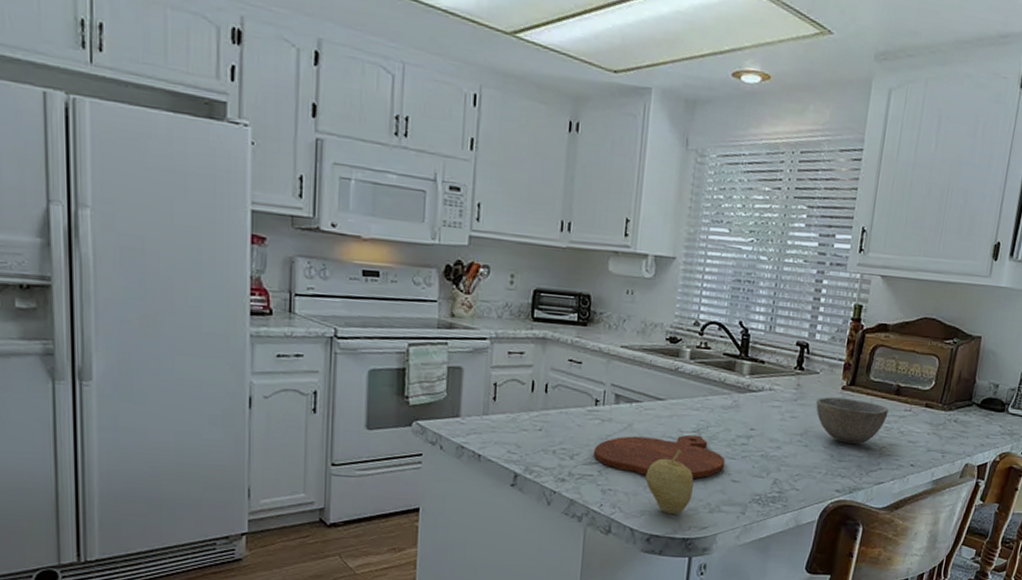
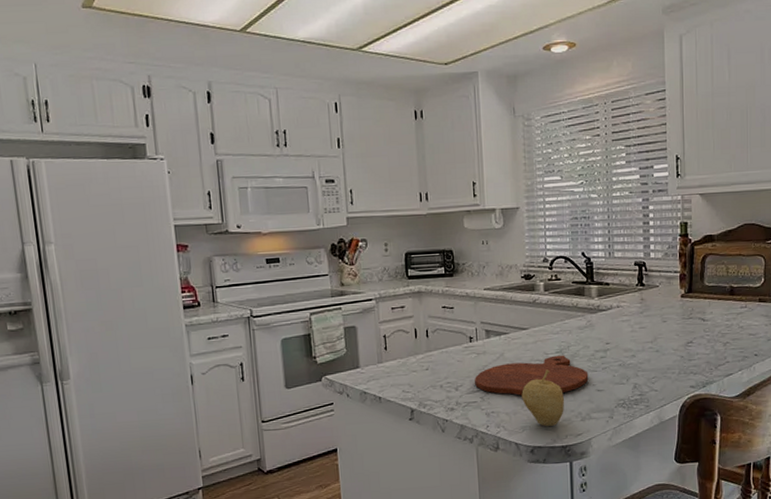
bowl: present [816,397,889,444] -> none [660,304,726,344]

